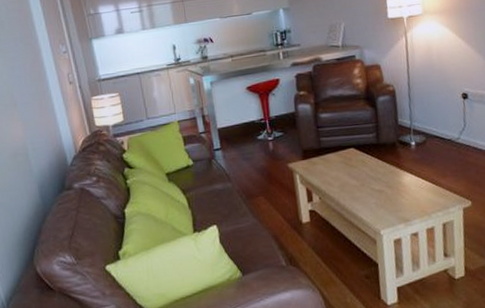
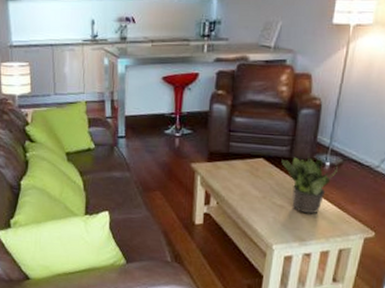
potted plant: none [370,139,423,195] -> present [281,156,338,214]

